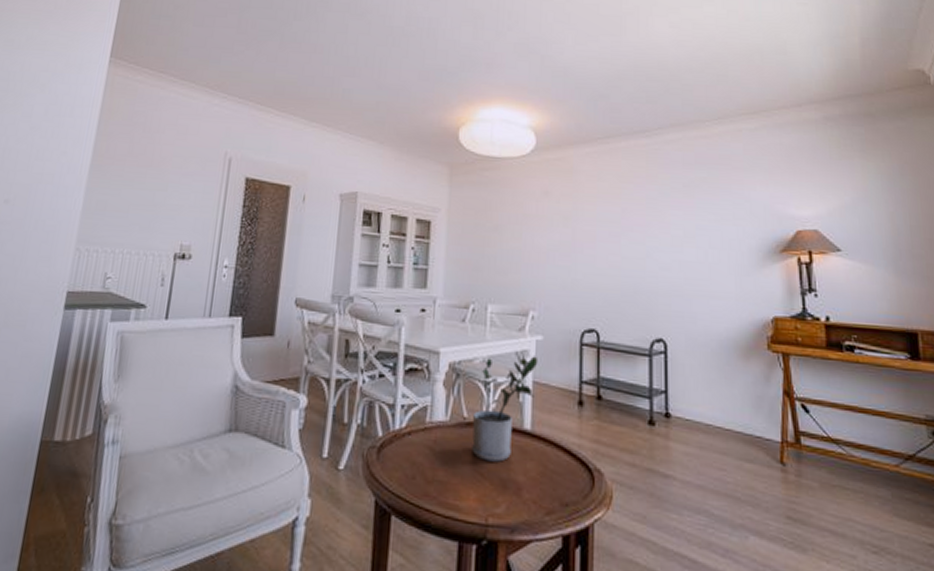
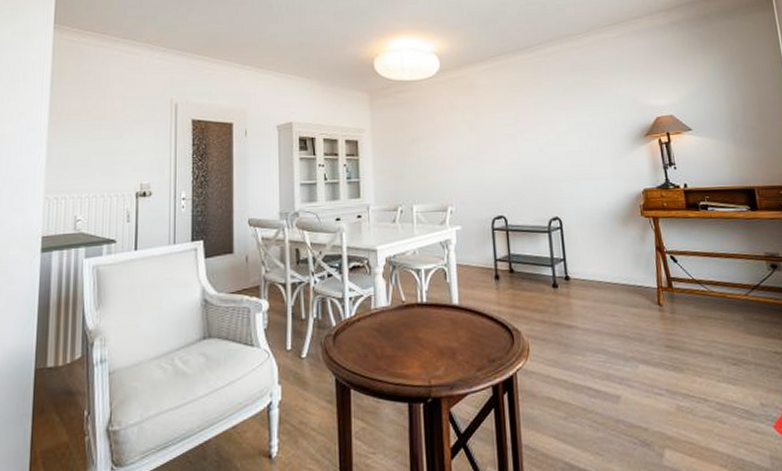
potted plant: present [472,356,538,462] -> none [409,243,460,334]

